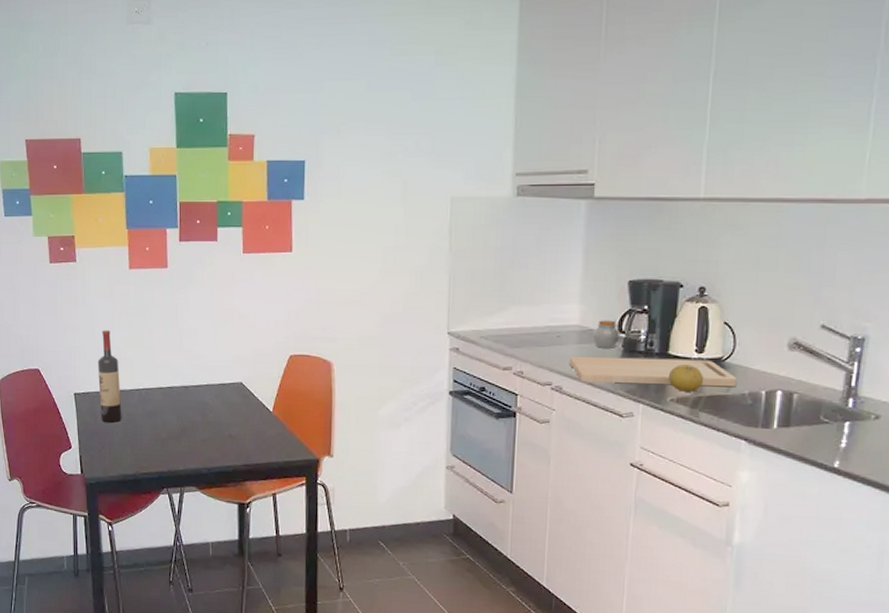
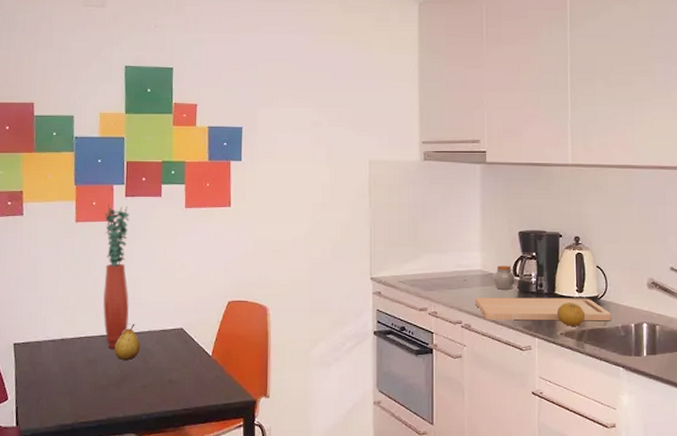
wine bottle: present [97,330,122,422] -> none [39,281,63,372]
vase: none [158,249,186,402] -> present [103,204,129,349]
fruit: none [173,376,199,413] -> present [114,323,141,360]

